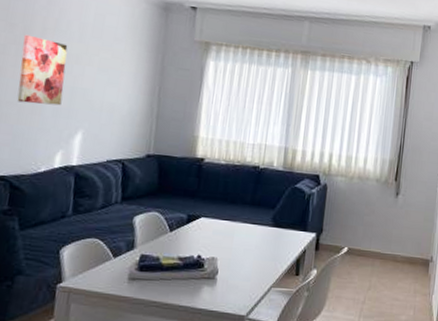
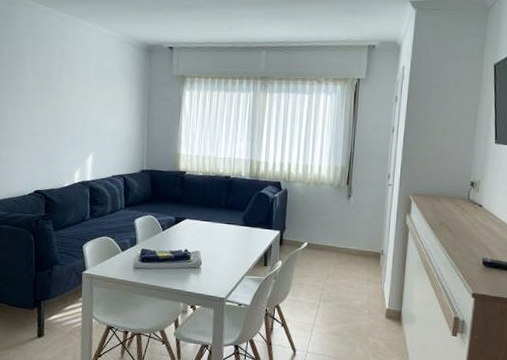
wall art: present [17,34,68,106] -> none [45,80,78,135]

